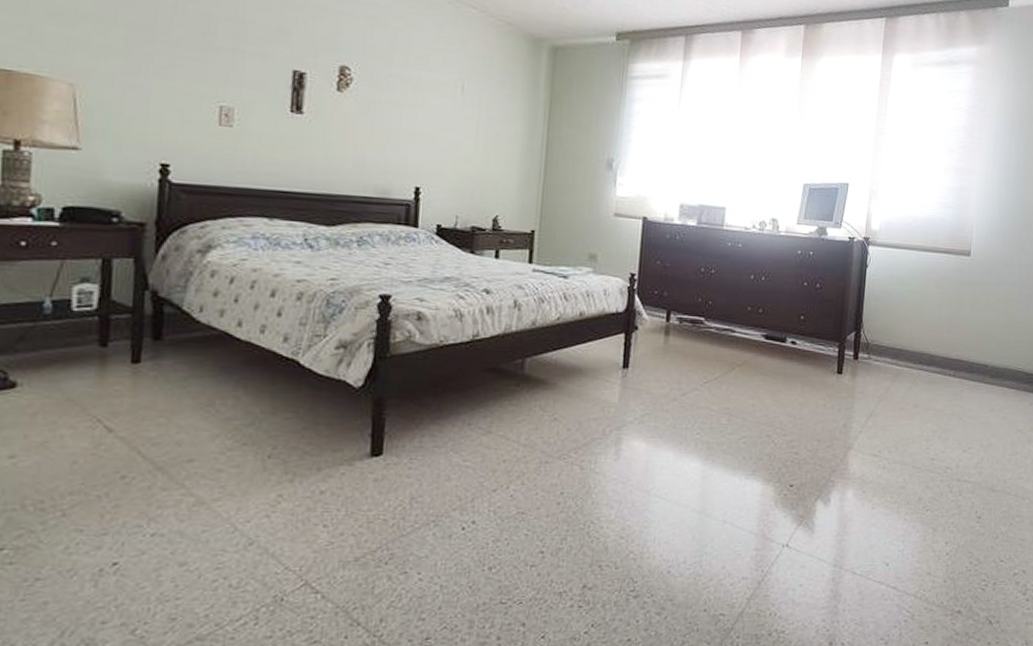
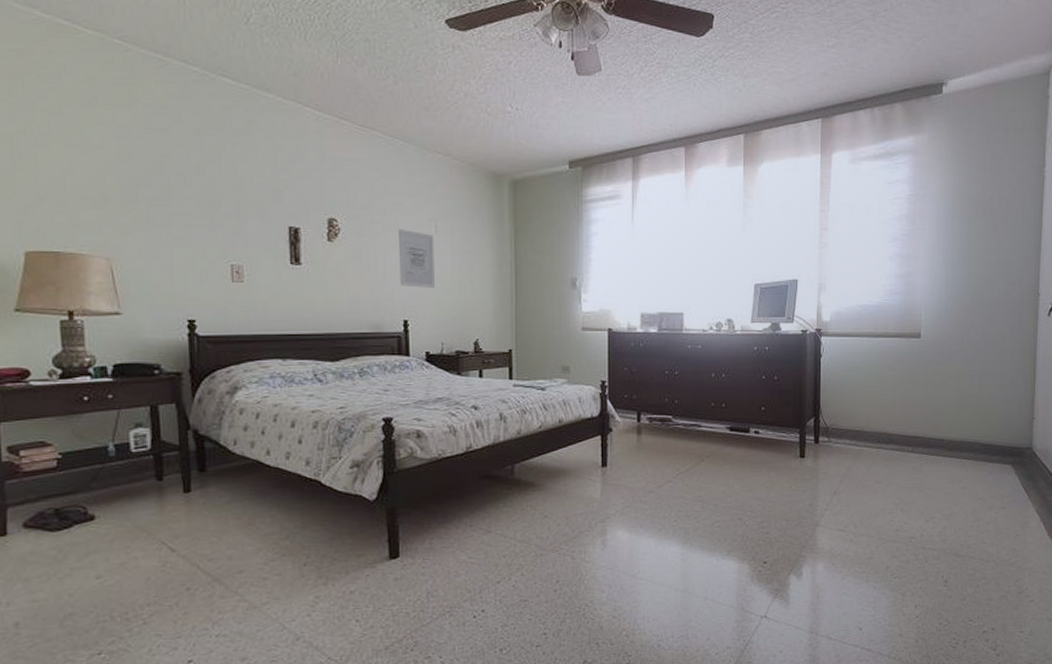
wall art: none [415,85,459,156] -> present [399,228,435,289]

